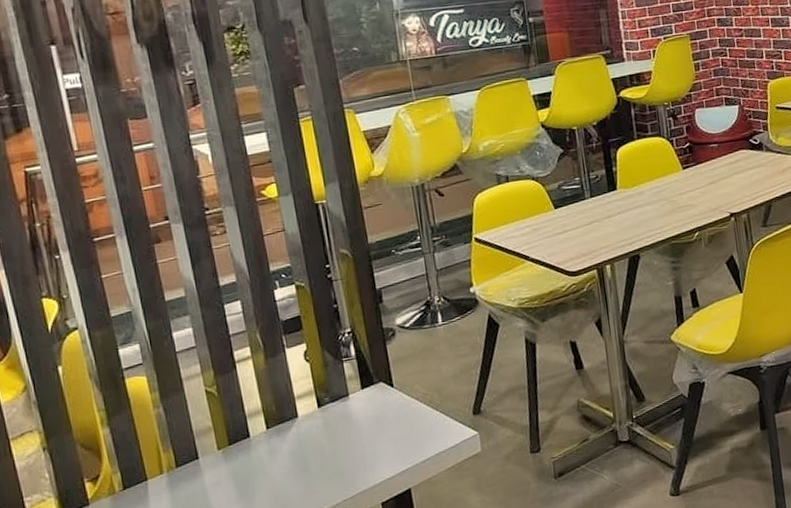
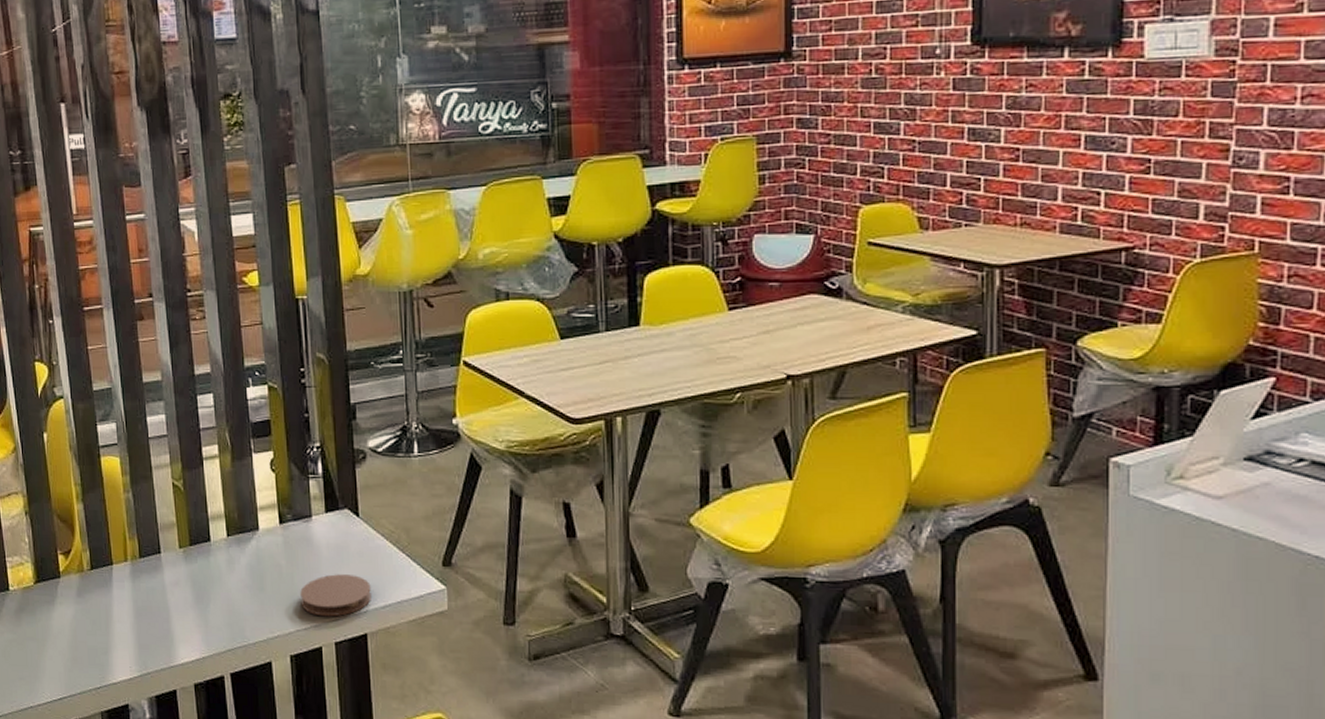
coaster: none [344,438,412,483] -> present [300,574,371,617]

